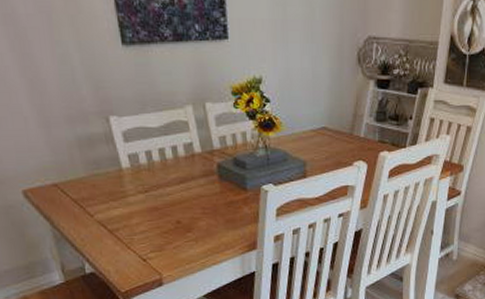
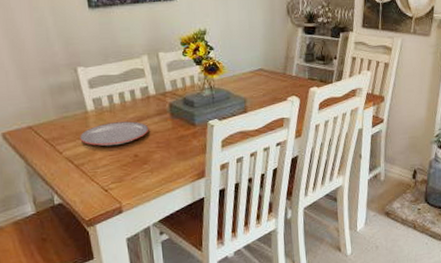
plate: none [113,182,194,211] -> present [80,121,149,147]

